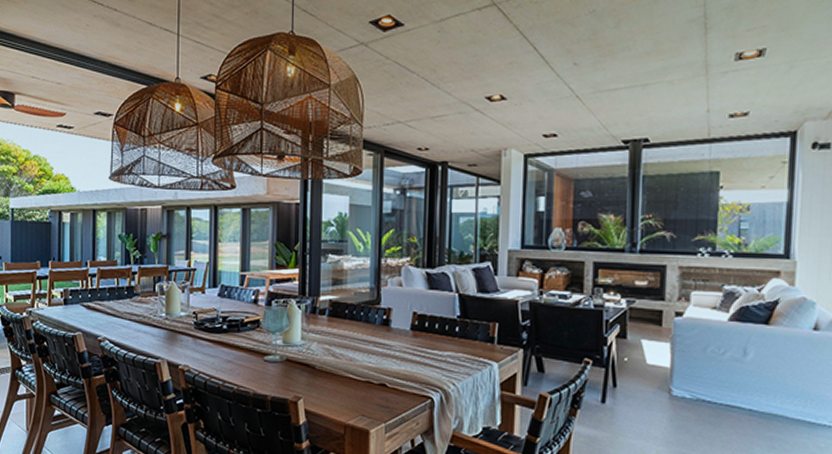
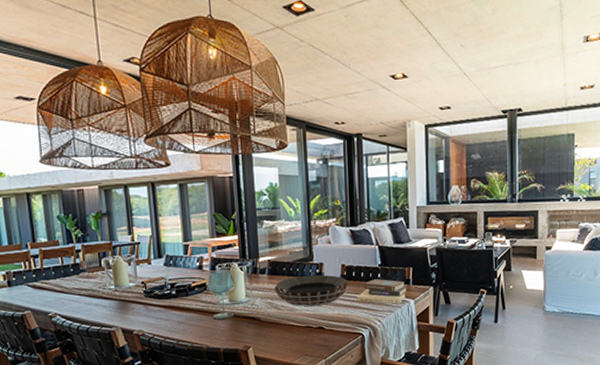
decorative bowl: none [333,321,420,359] -> present [274,274,349,307]
books: none [428,333,491,368] -> present [356,279,407,305]

